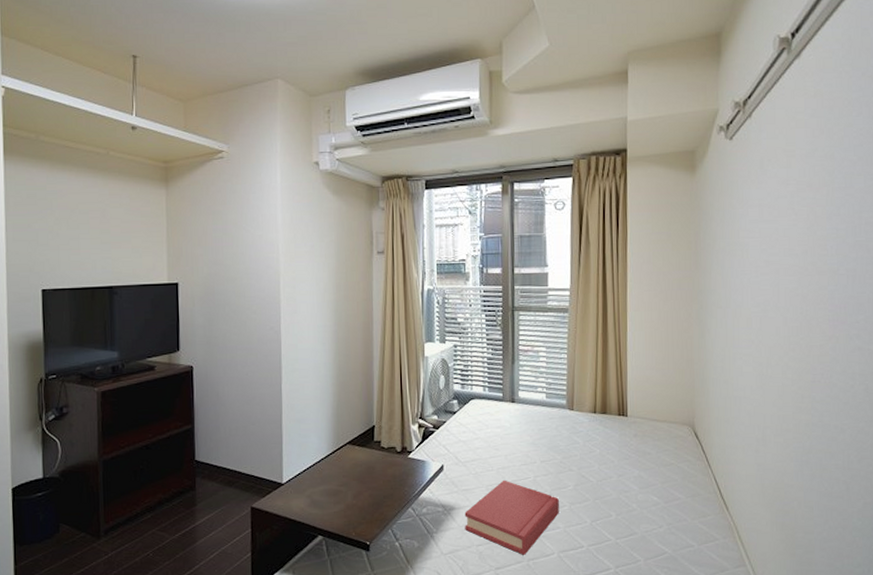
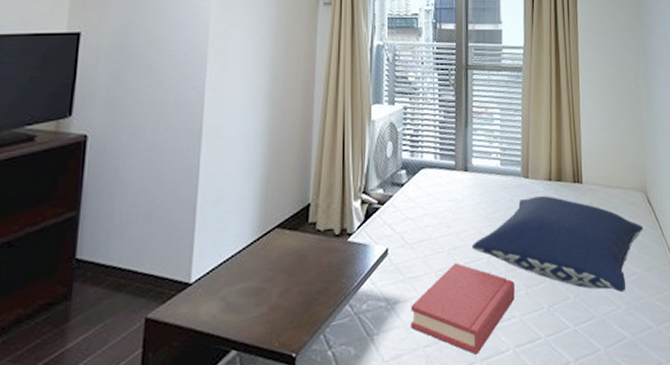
pillow: none [518,426,689,514] -> present [471,195,644,293]

